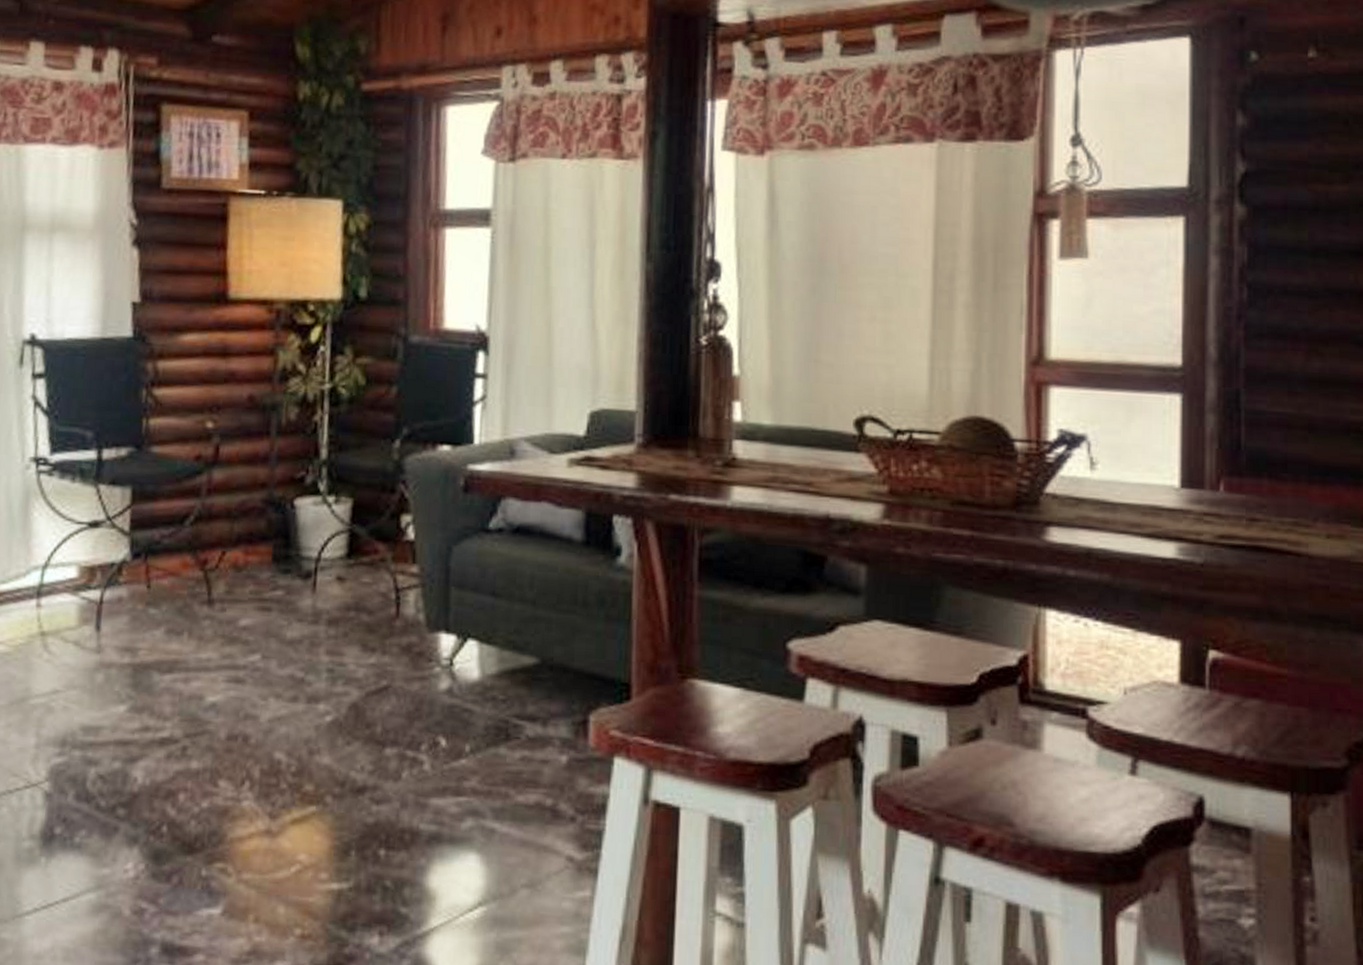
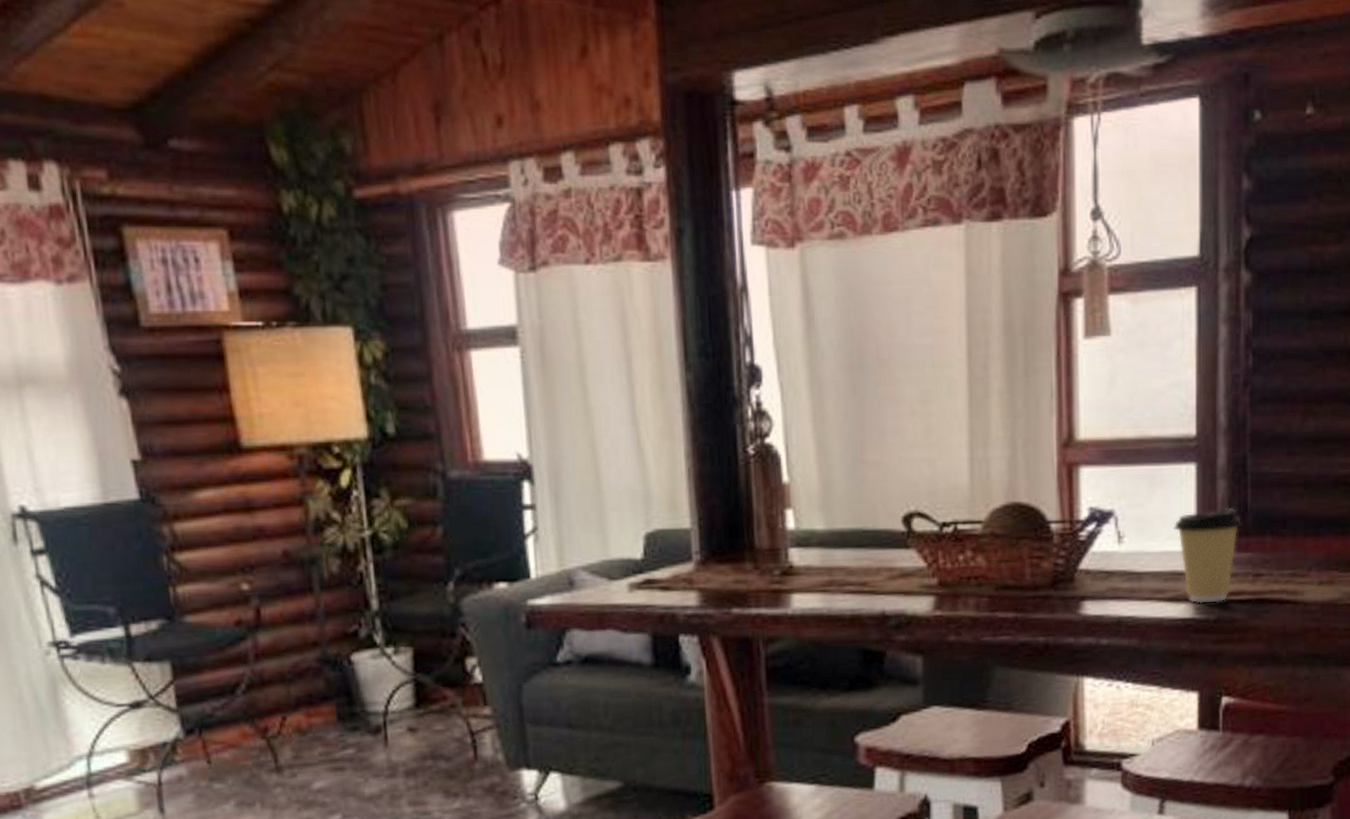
coffee cup: none [1155,443,1235,545] -> present [1174,507,1243,604]

